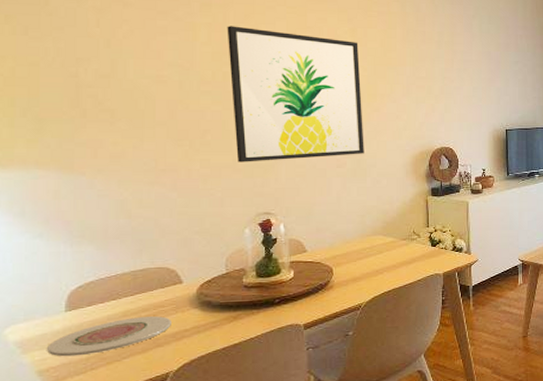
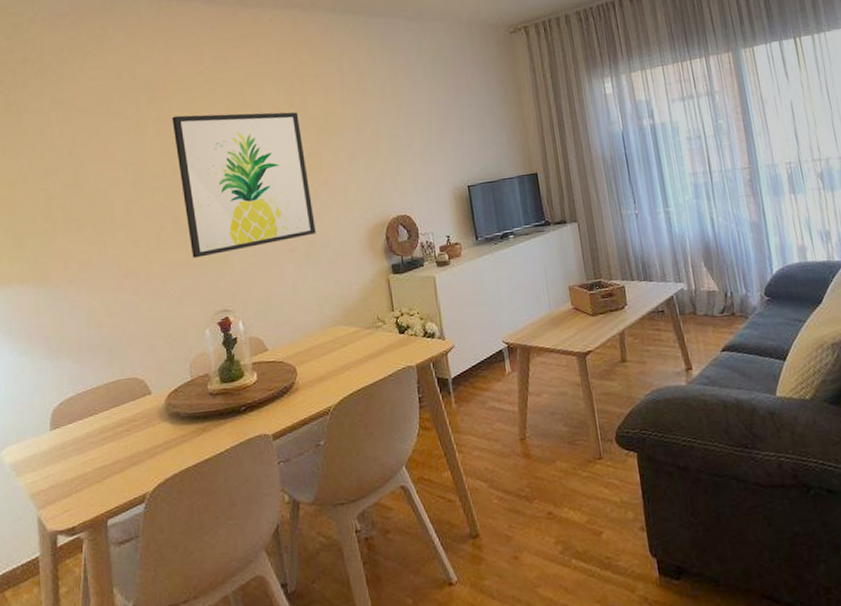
plate: present [47,316,171,357] -> none [37,431,144,479]

